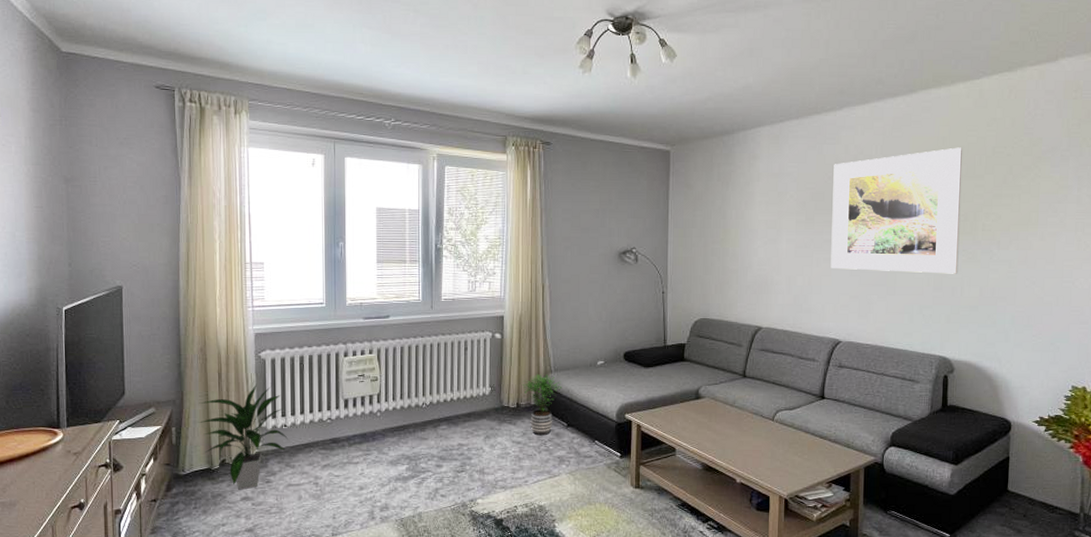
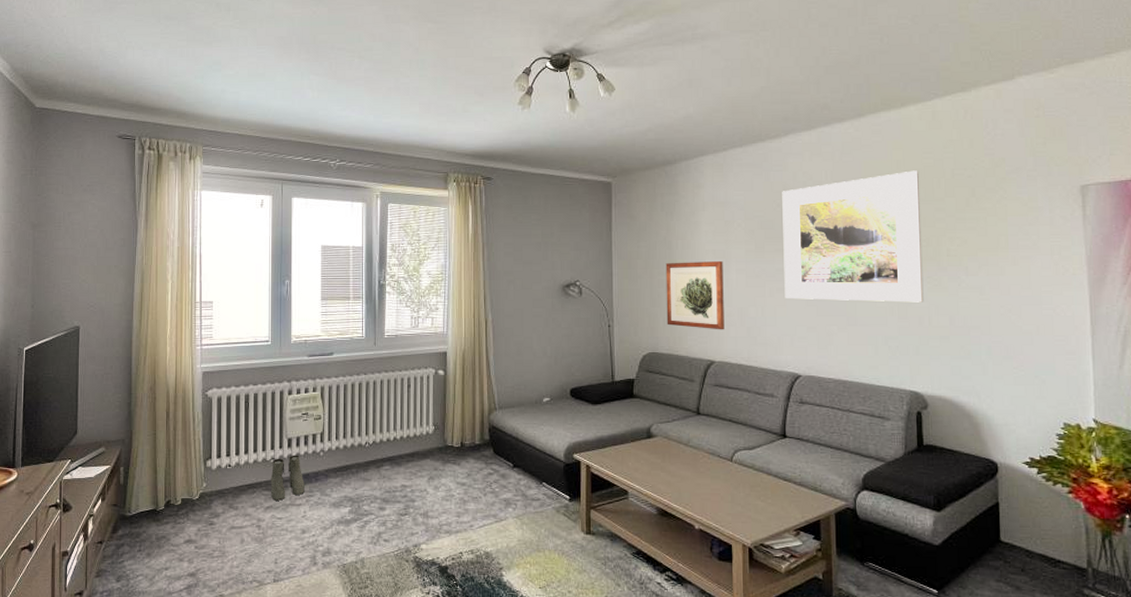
indoor plant: present [197,383,288,490] -> none [145,422,232,532]
boots: none [327,415,362,459] -> present [270,455,305,501]
potted plant: present [522,373,563,436] -> none [466,411,508,477]
wall art: none [718,231,774,298] -> present [665,261,725,330]

